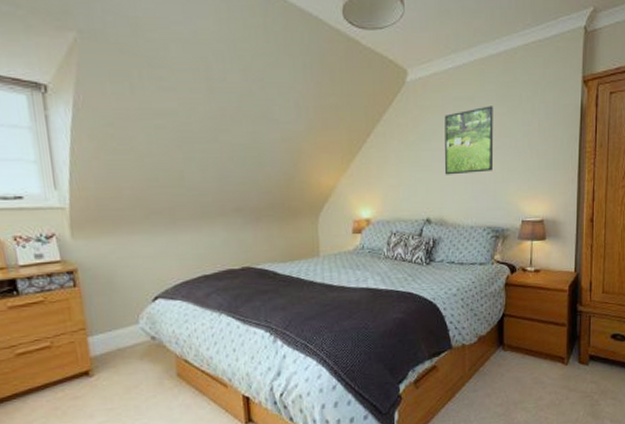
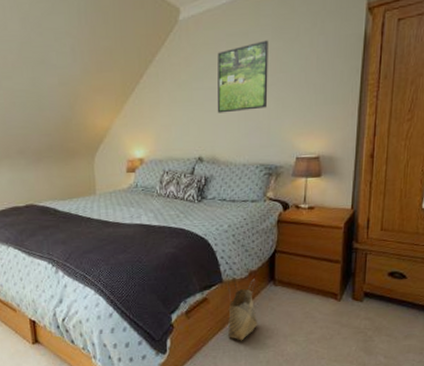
woven basket: none [457,344,488,411] -> present [227,279,258,341]

